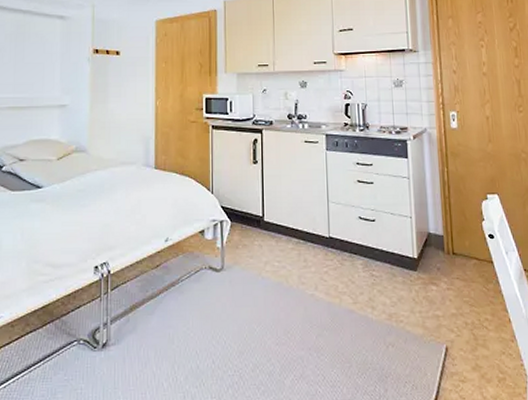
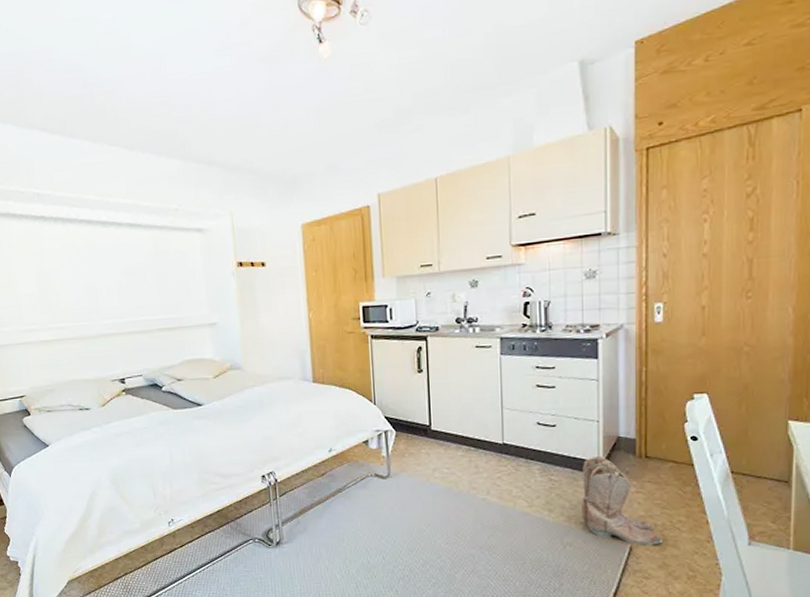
boots: none [400,251,473,346] -> present [580,455,662,546]

